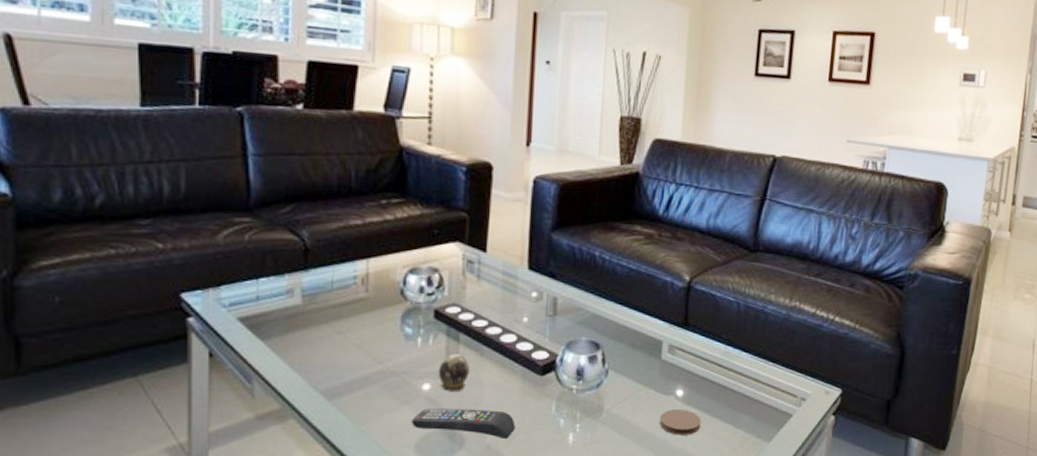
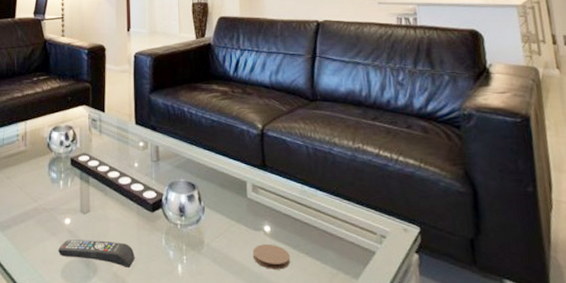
decorative egg: present [438,354,470,391] -> none [75,194,98,225]

